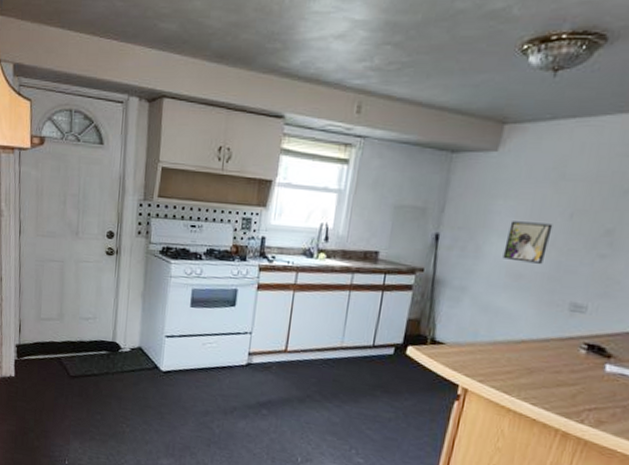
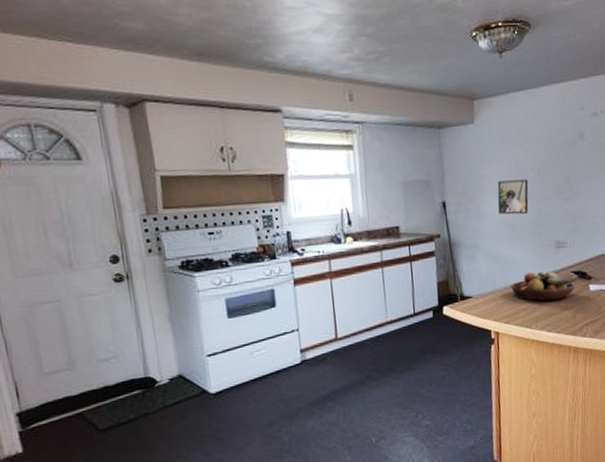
fruit bowl: none [496,332,594,372] -> present [511,271,579,301]

